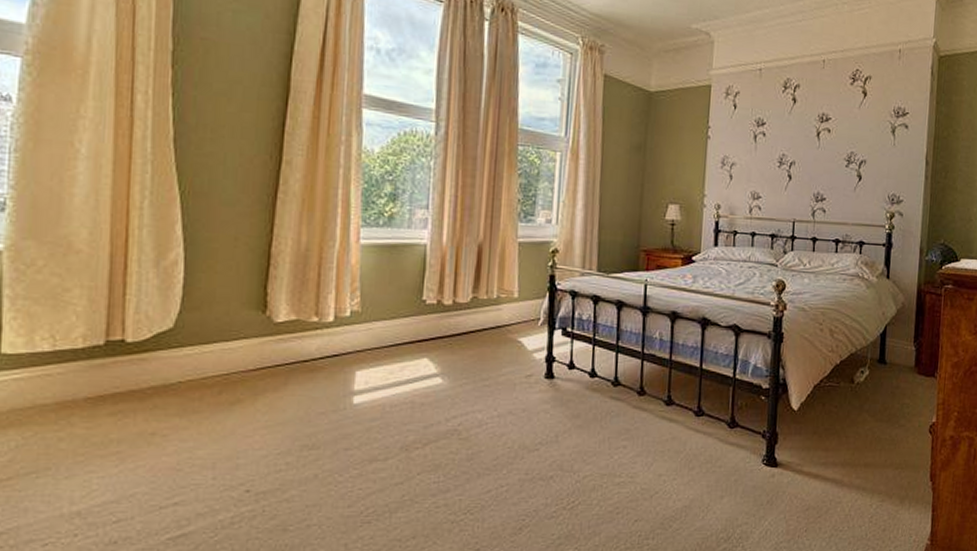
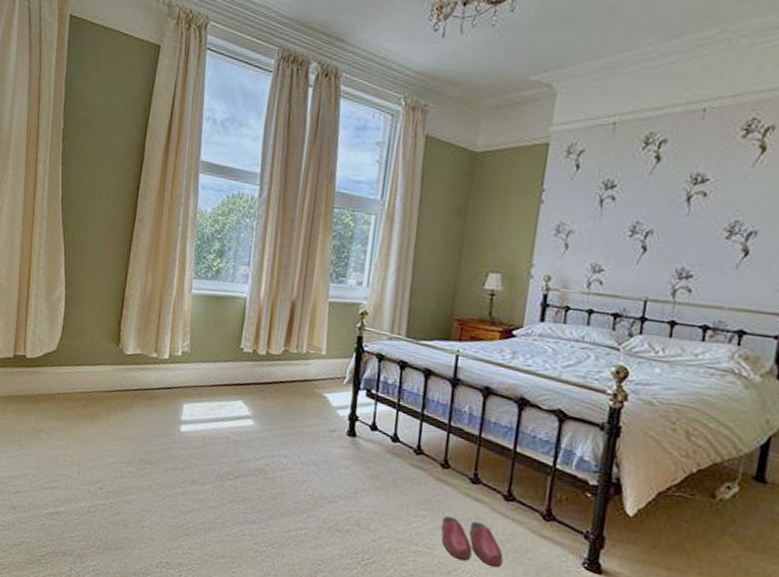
slippers: none [641,441,698,481] -> present [441,515,503,567]

